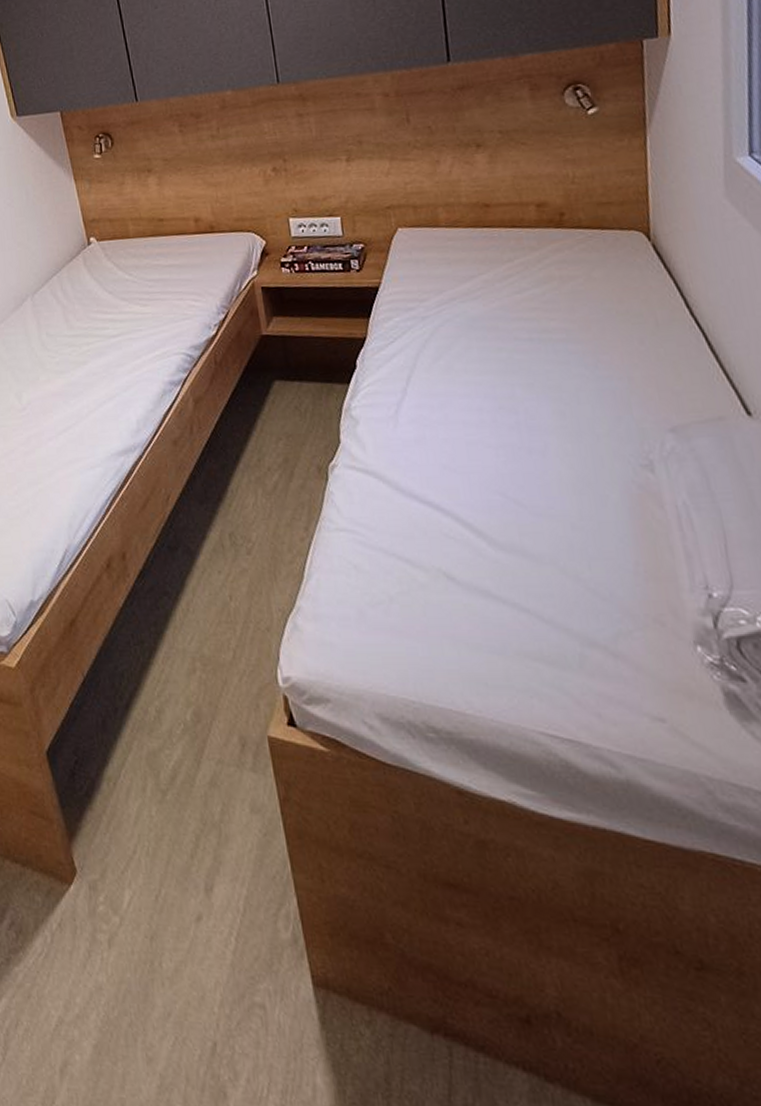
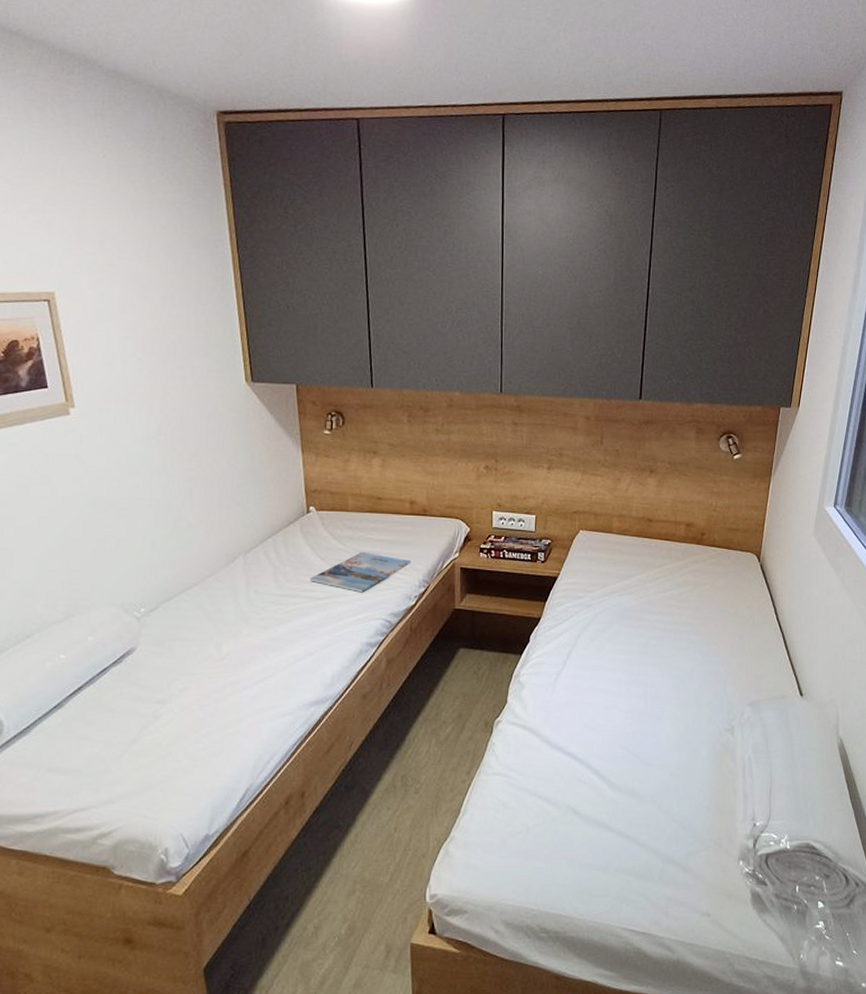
magazine: none [100,280,206,326] -> present [310,551,412,593]

